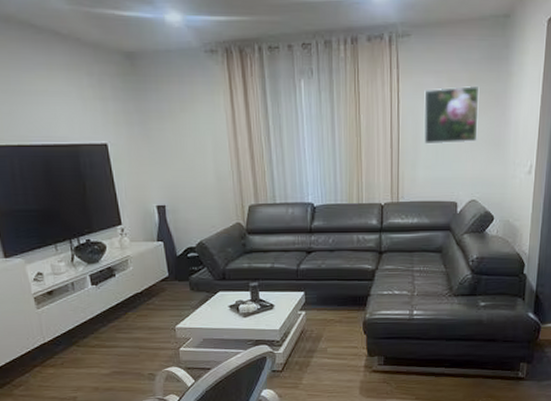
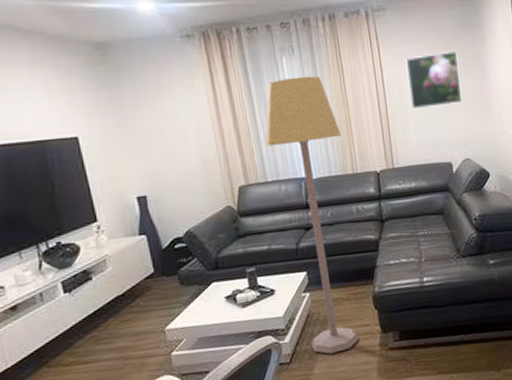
lamp: none [277,101,350,368] -> present [265,76,359,354]

